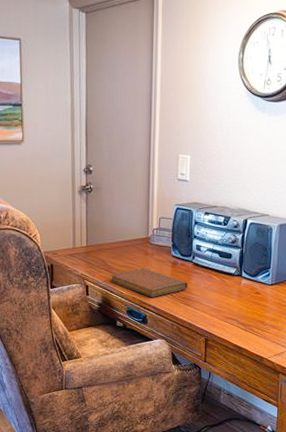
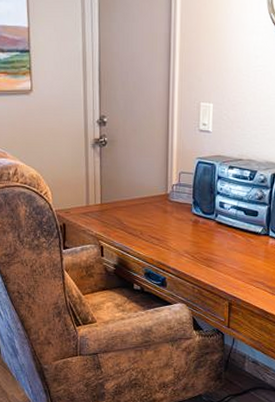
notebook: present [110,268,188,297] -> none [126,227,211,258]

